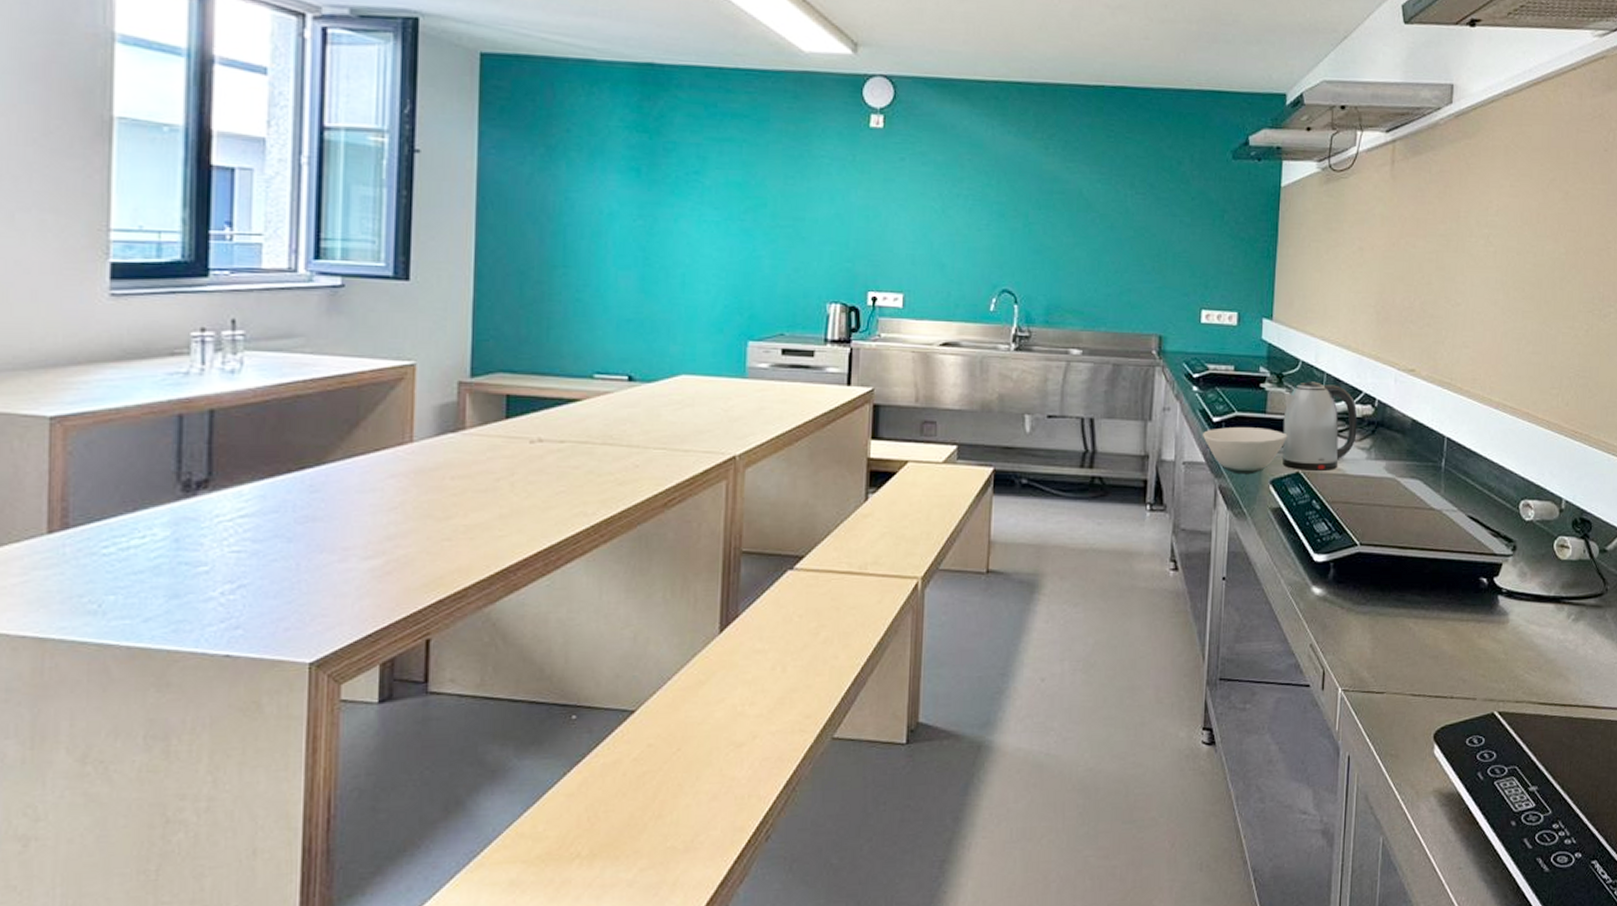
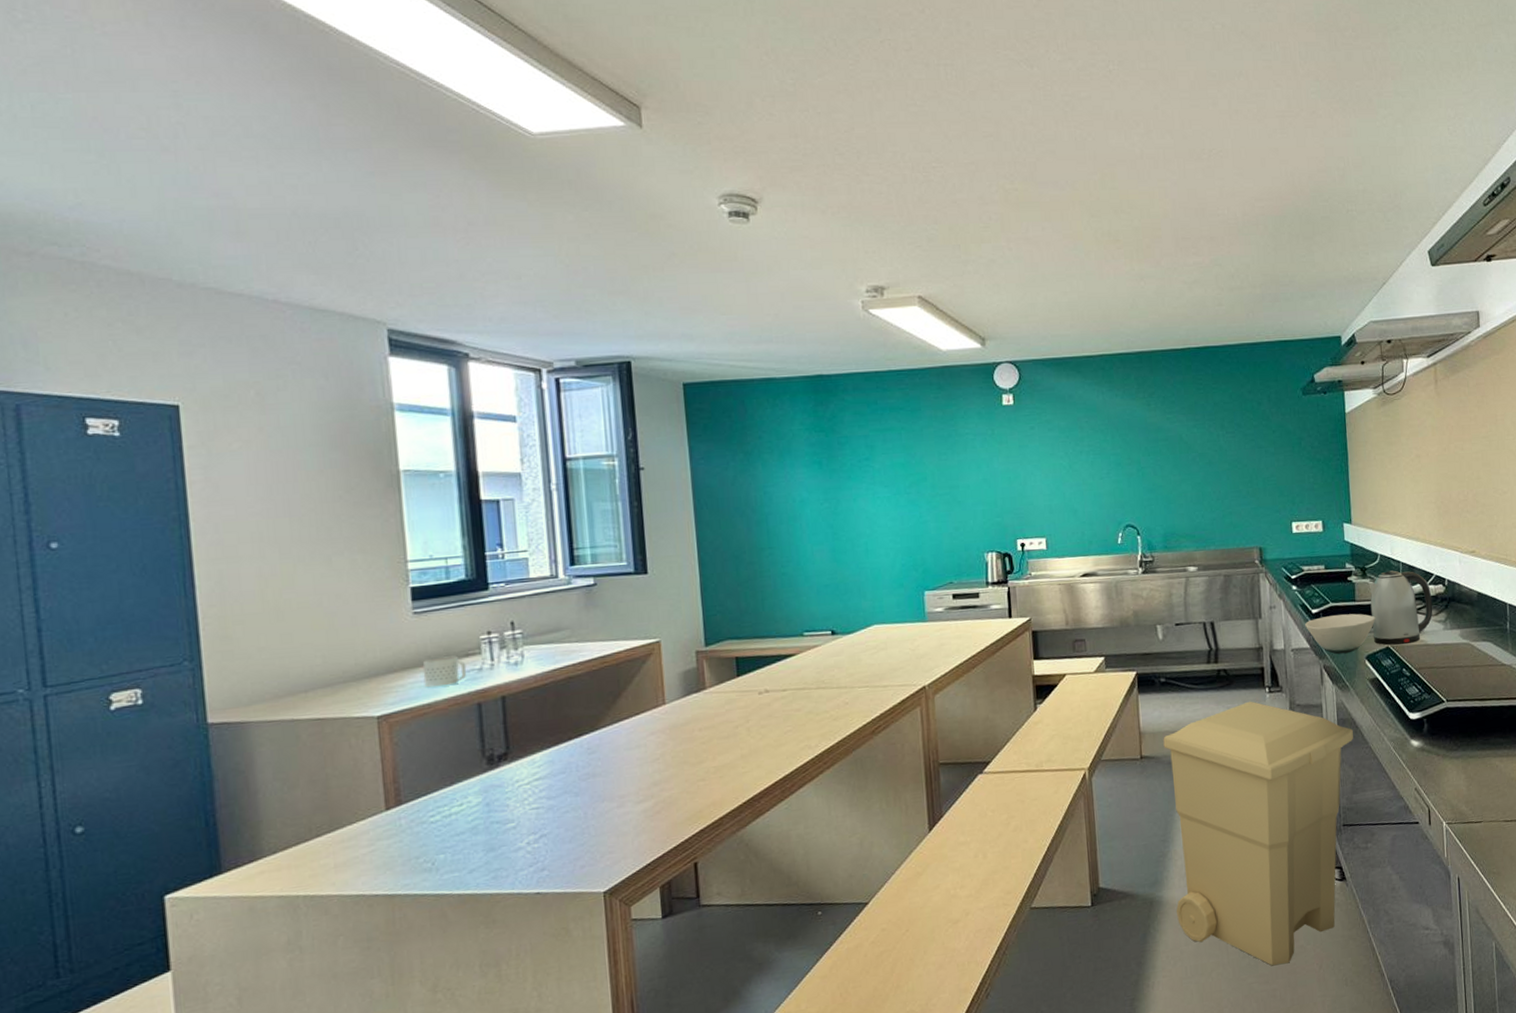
mug: none [114,352,170,389] -> present [422,656,467,688]
recycling bin: none [1007,518,1244,838] -> present [1163,701,1353,966]

